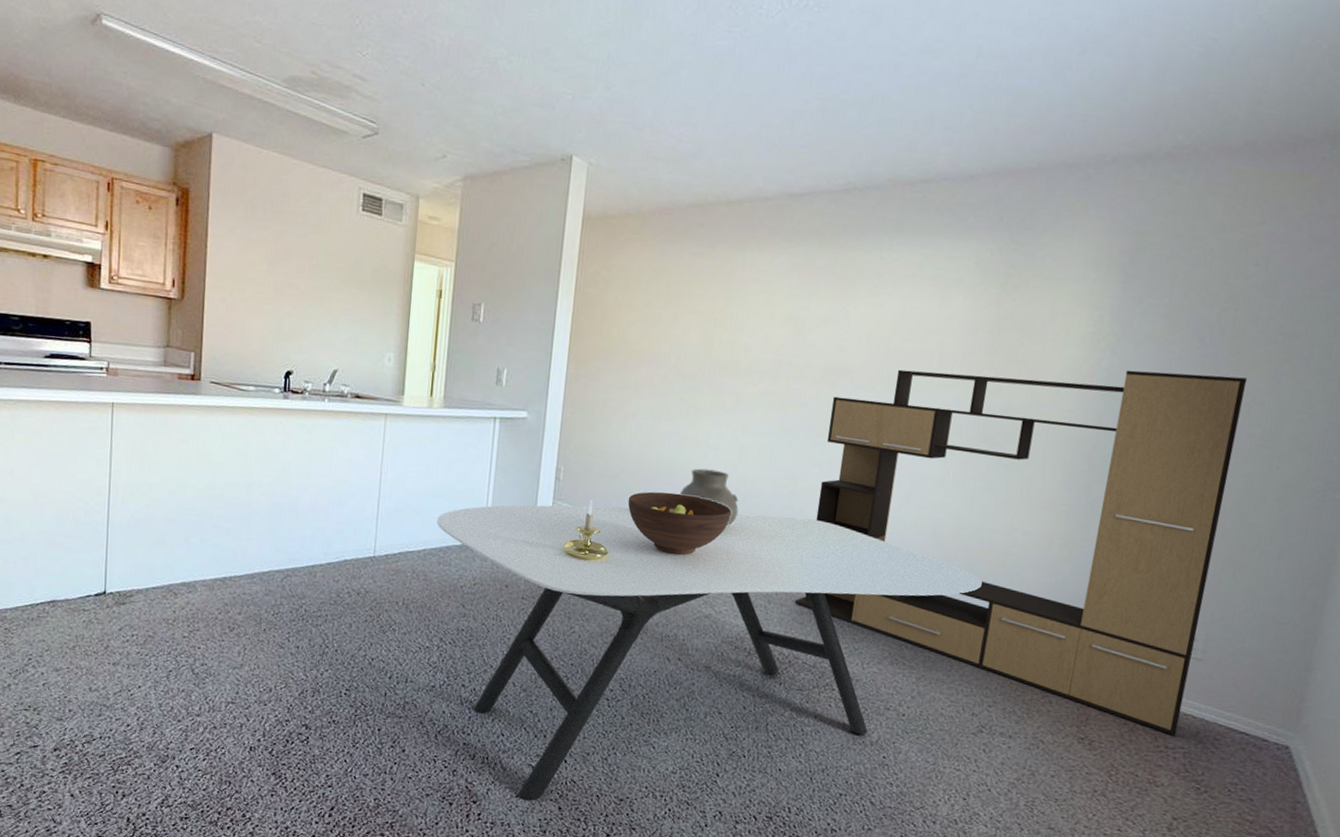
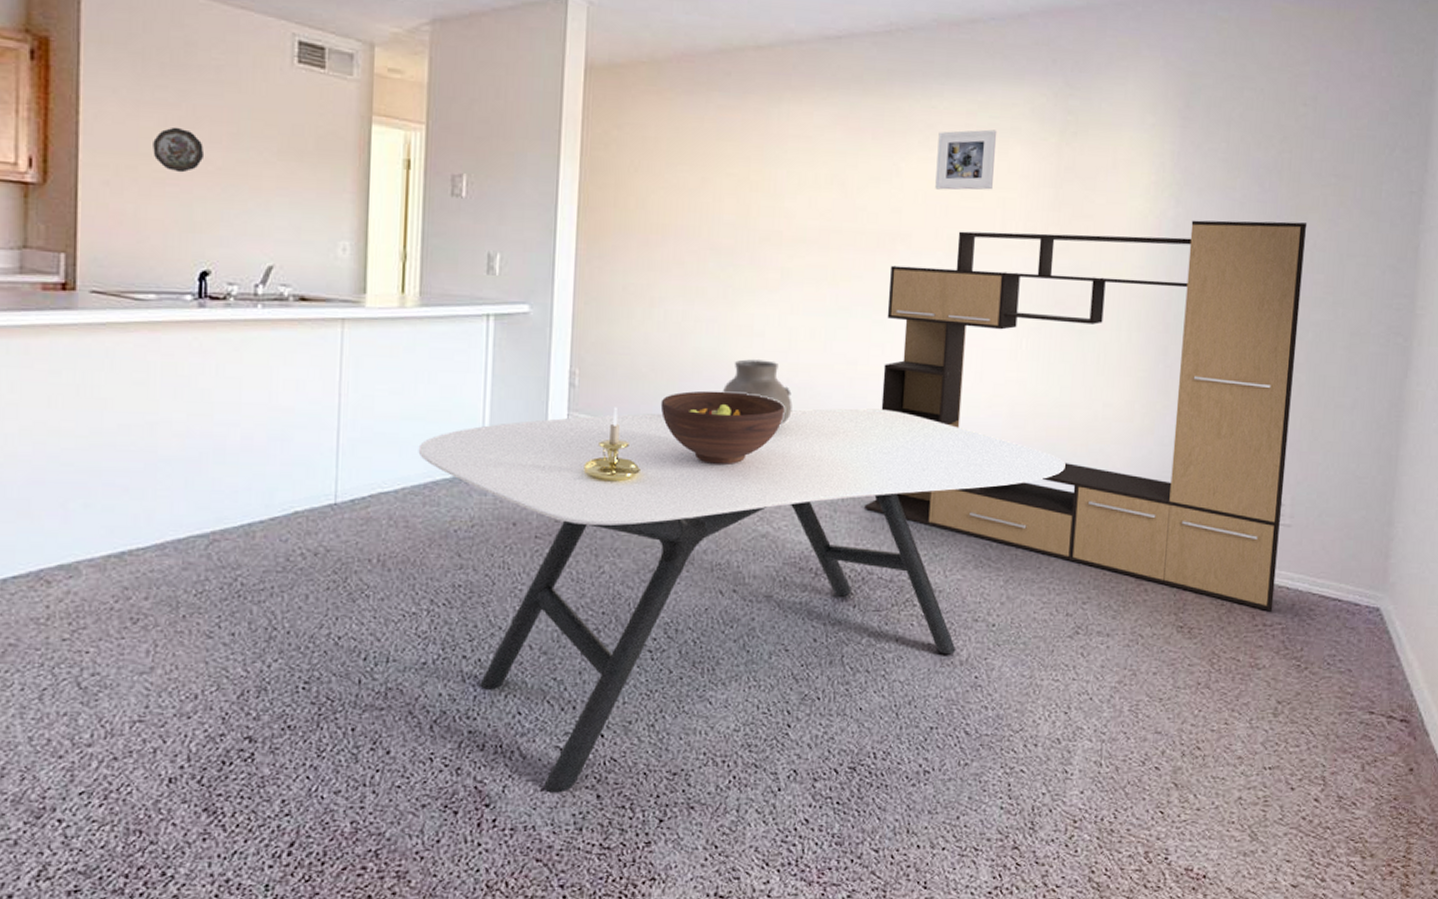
decorative plate: none [256,259,292,295] -> present [153,127,205,173]
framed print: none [879,279,941,334] -> present [935,129,997,190]

